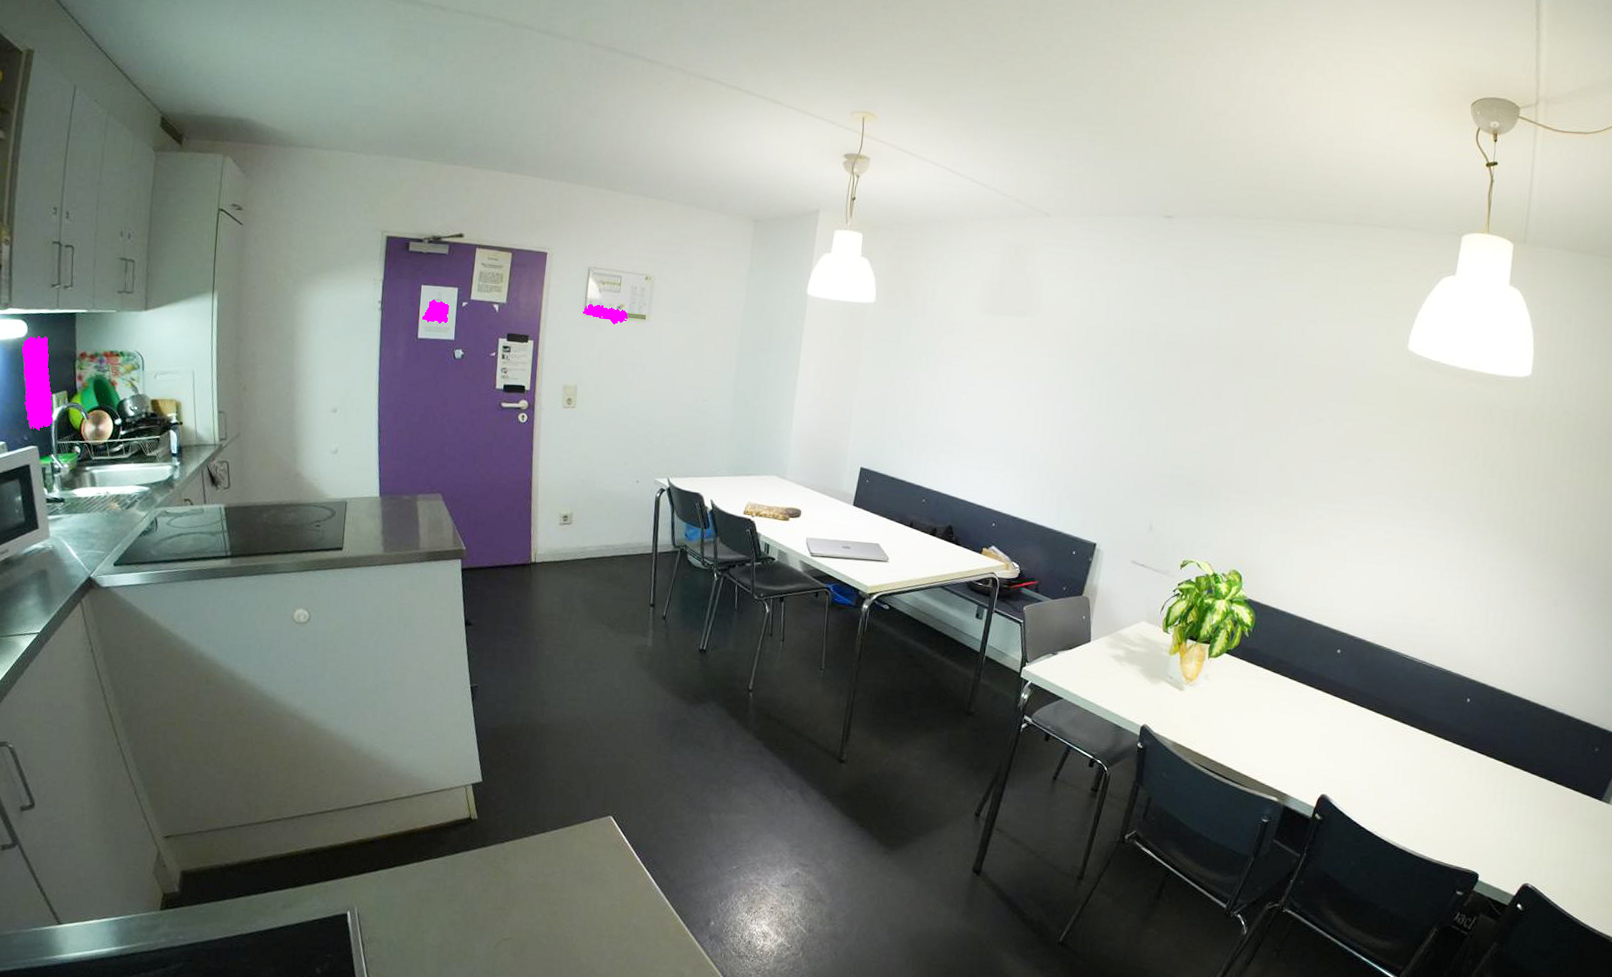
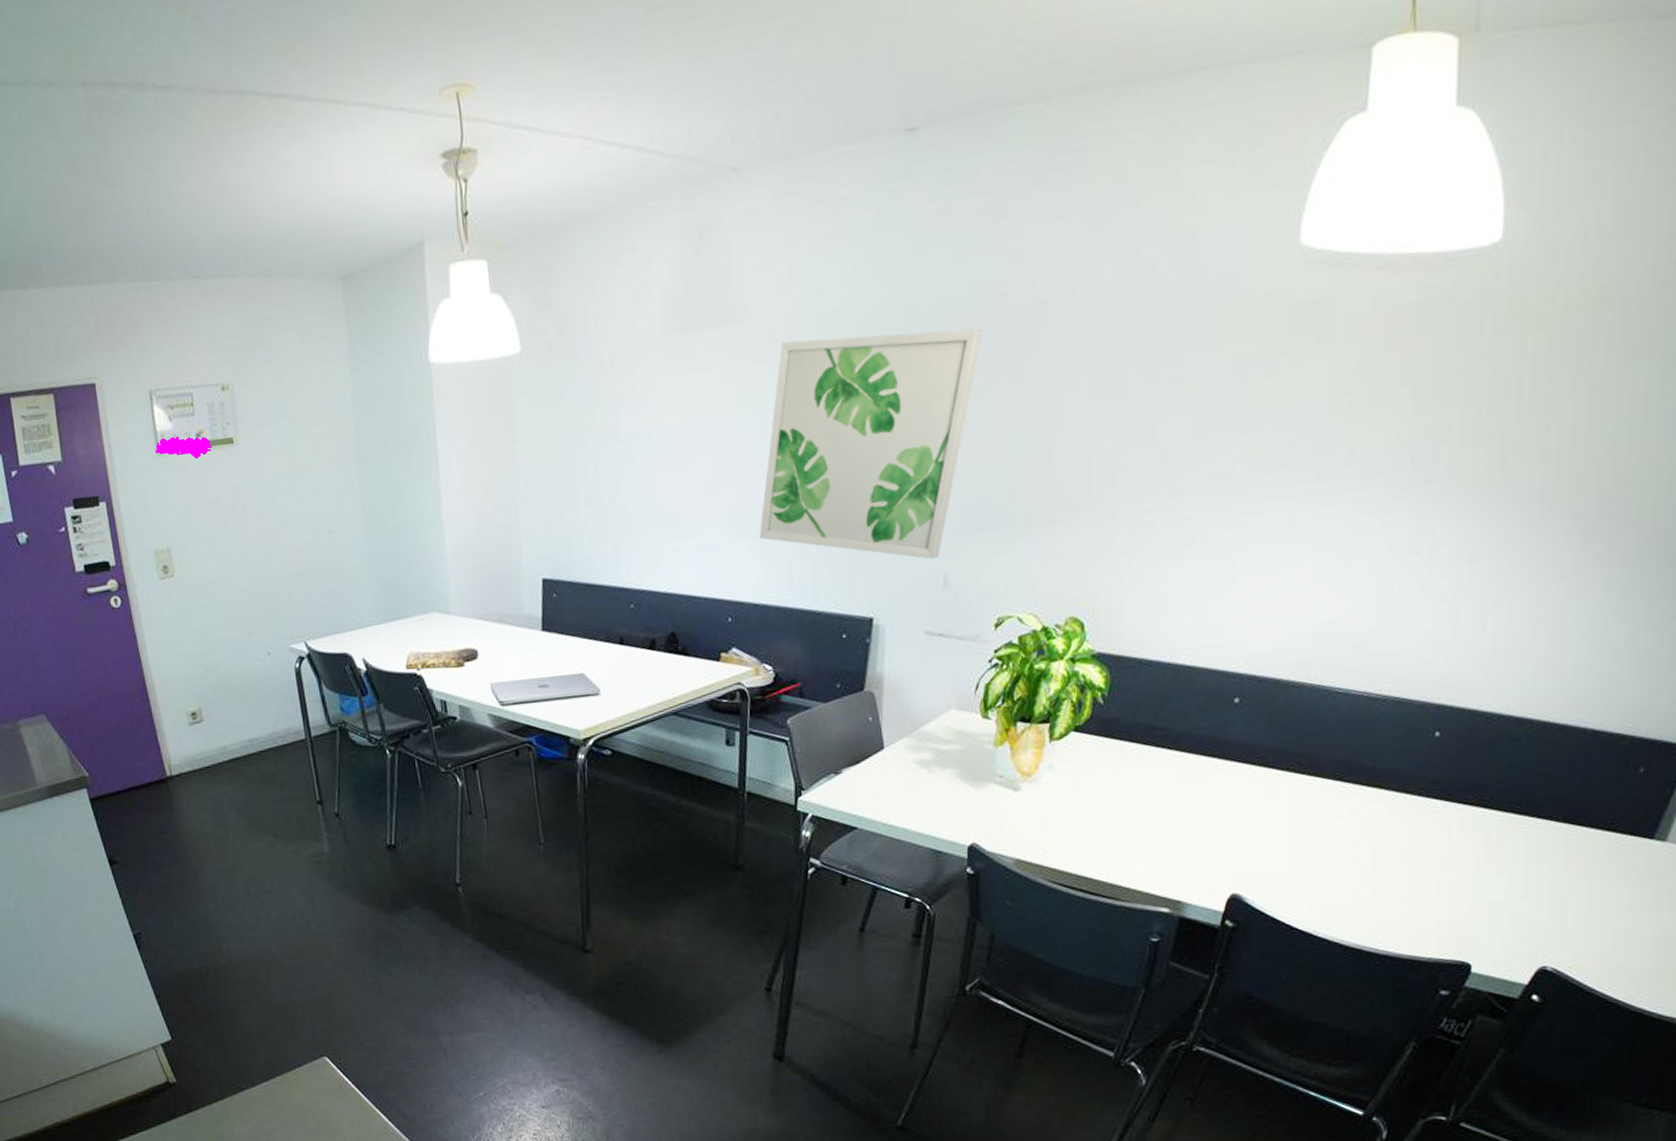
wall art: none [1024,336,1198,510] -> present [759,329,982,560]

